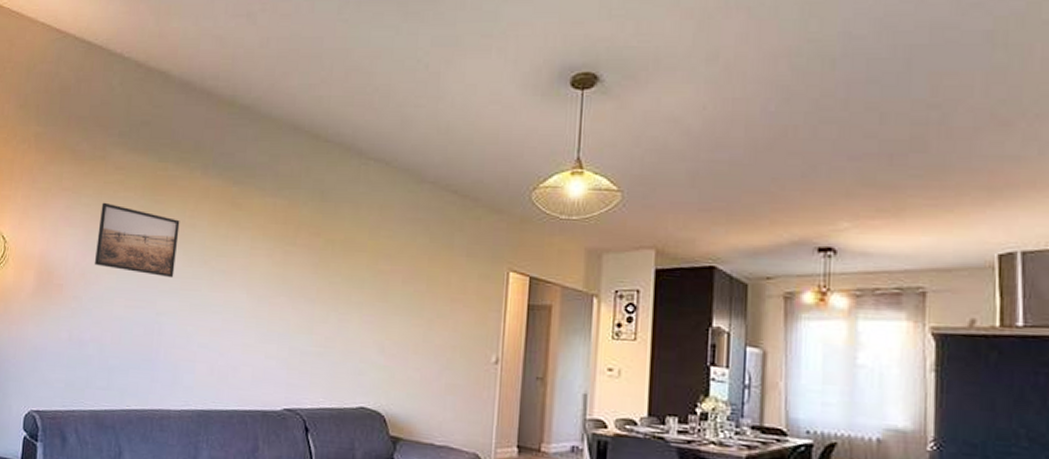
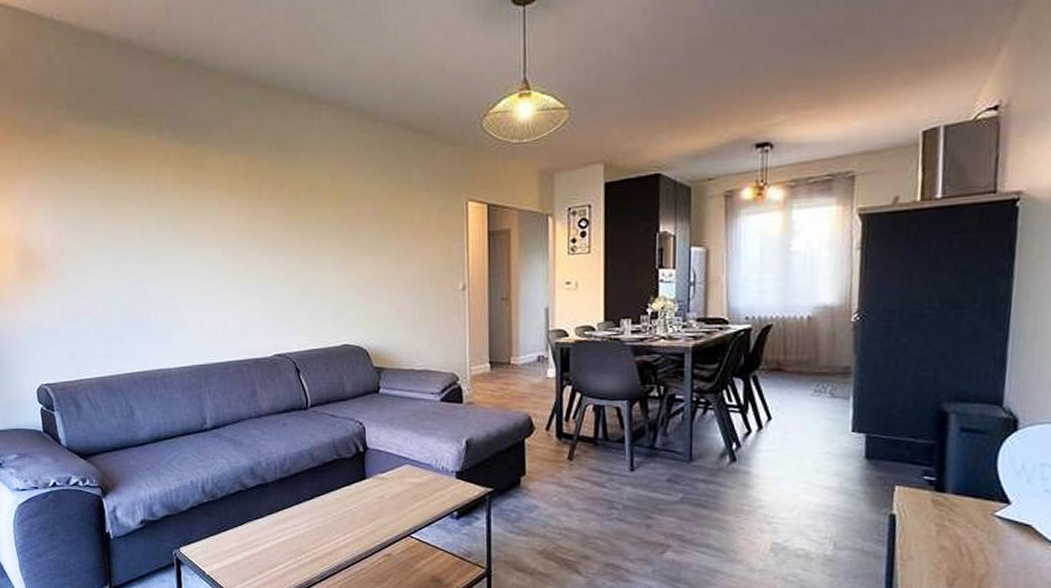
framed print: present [94,202,180,278] -> none [65,177,150,246]

